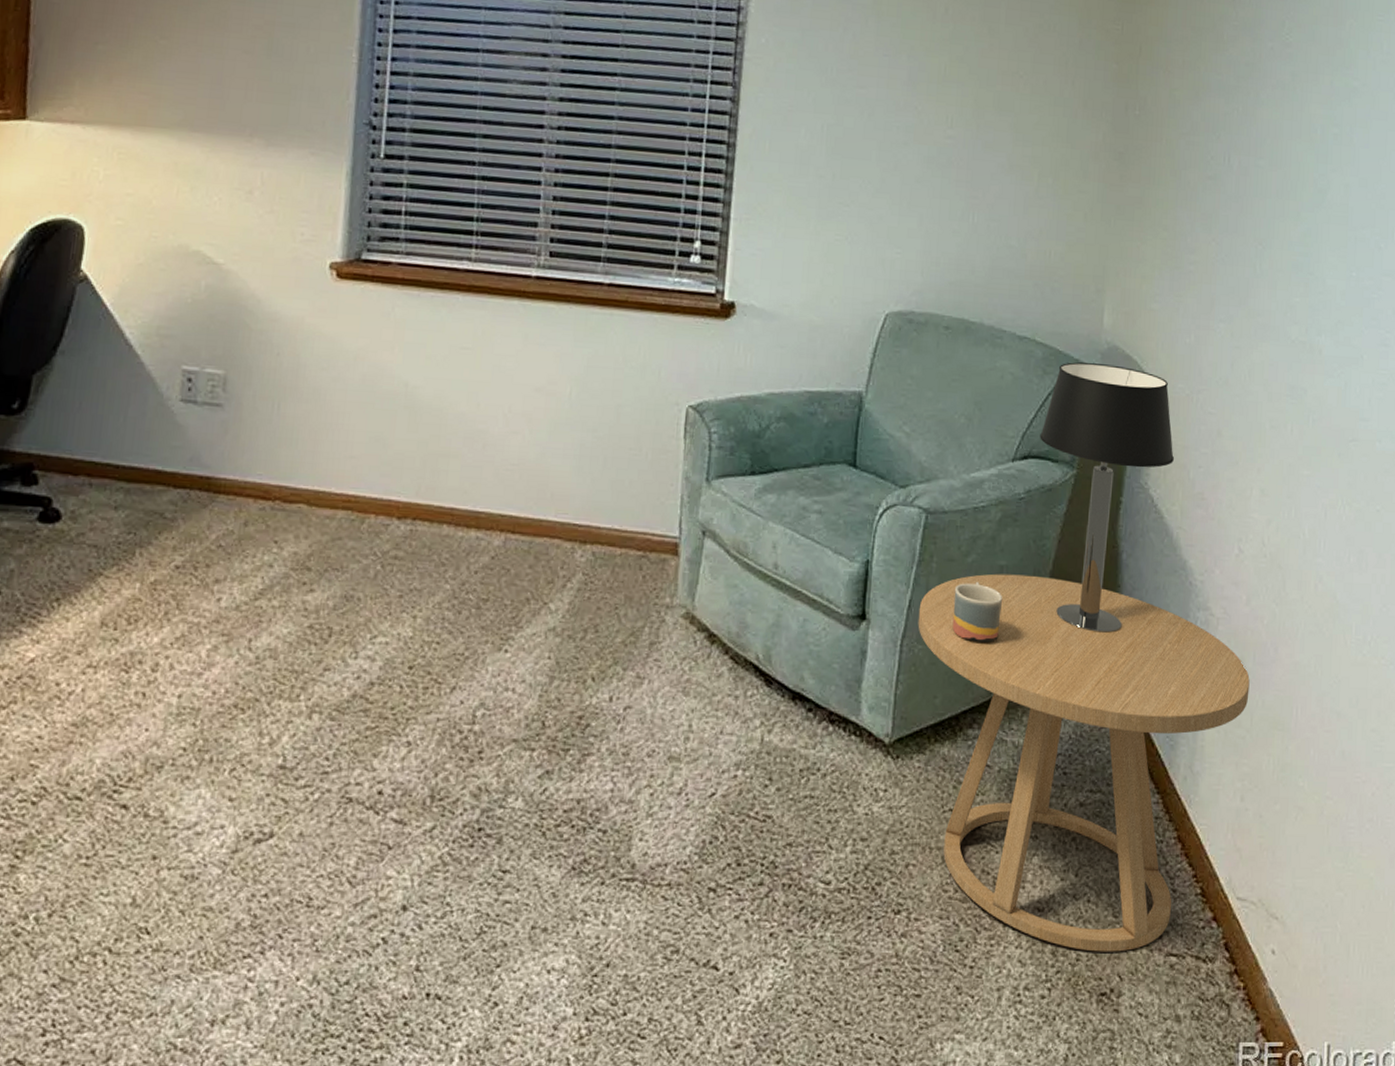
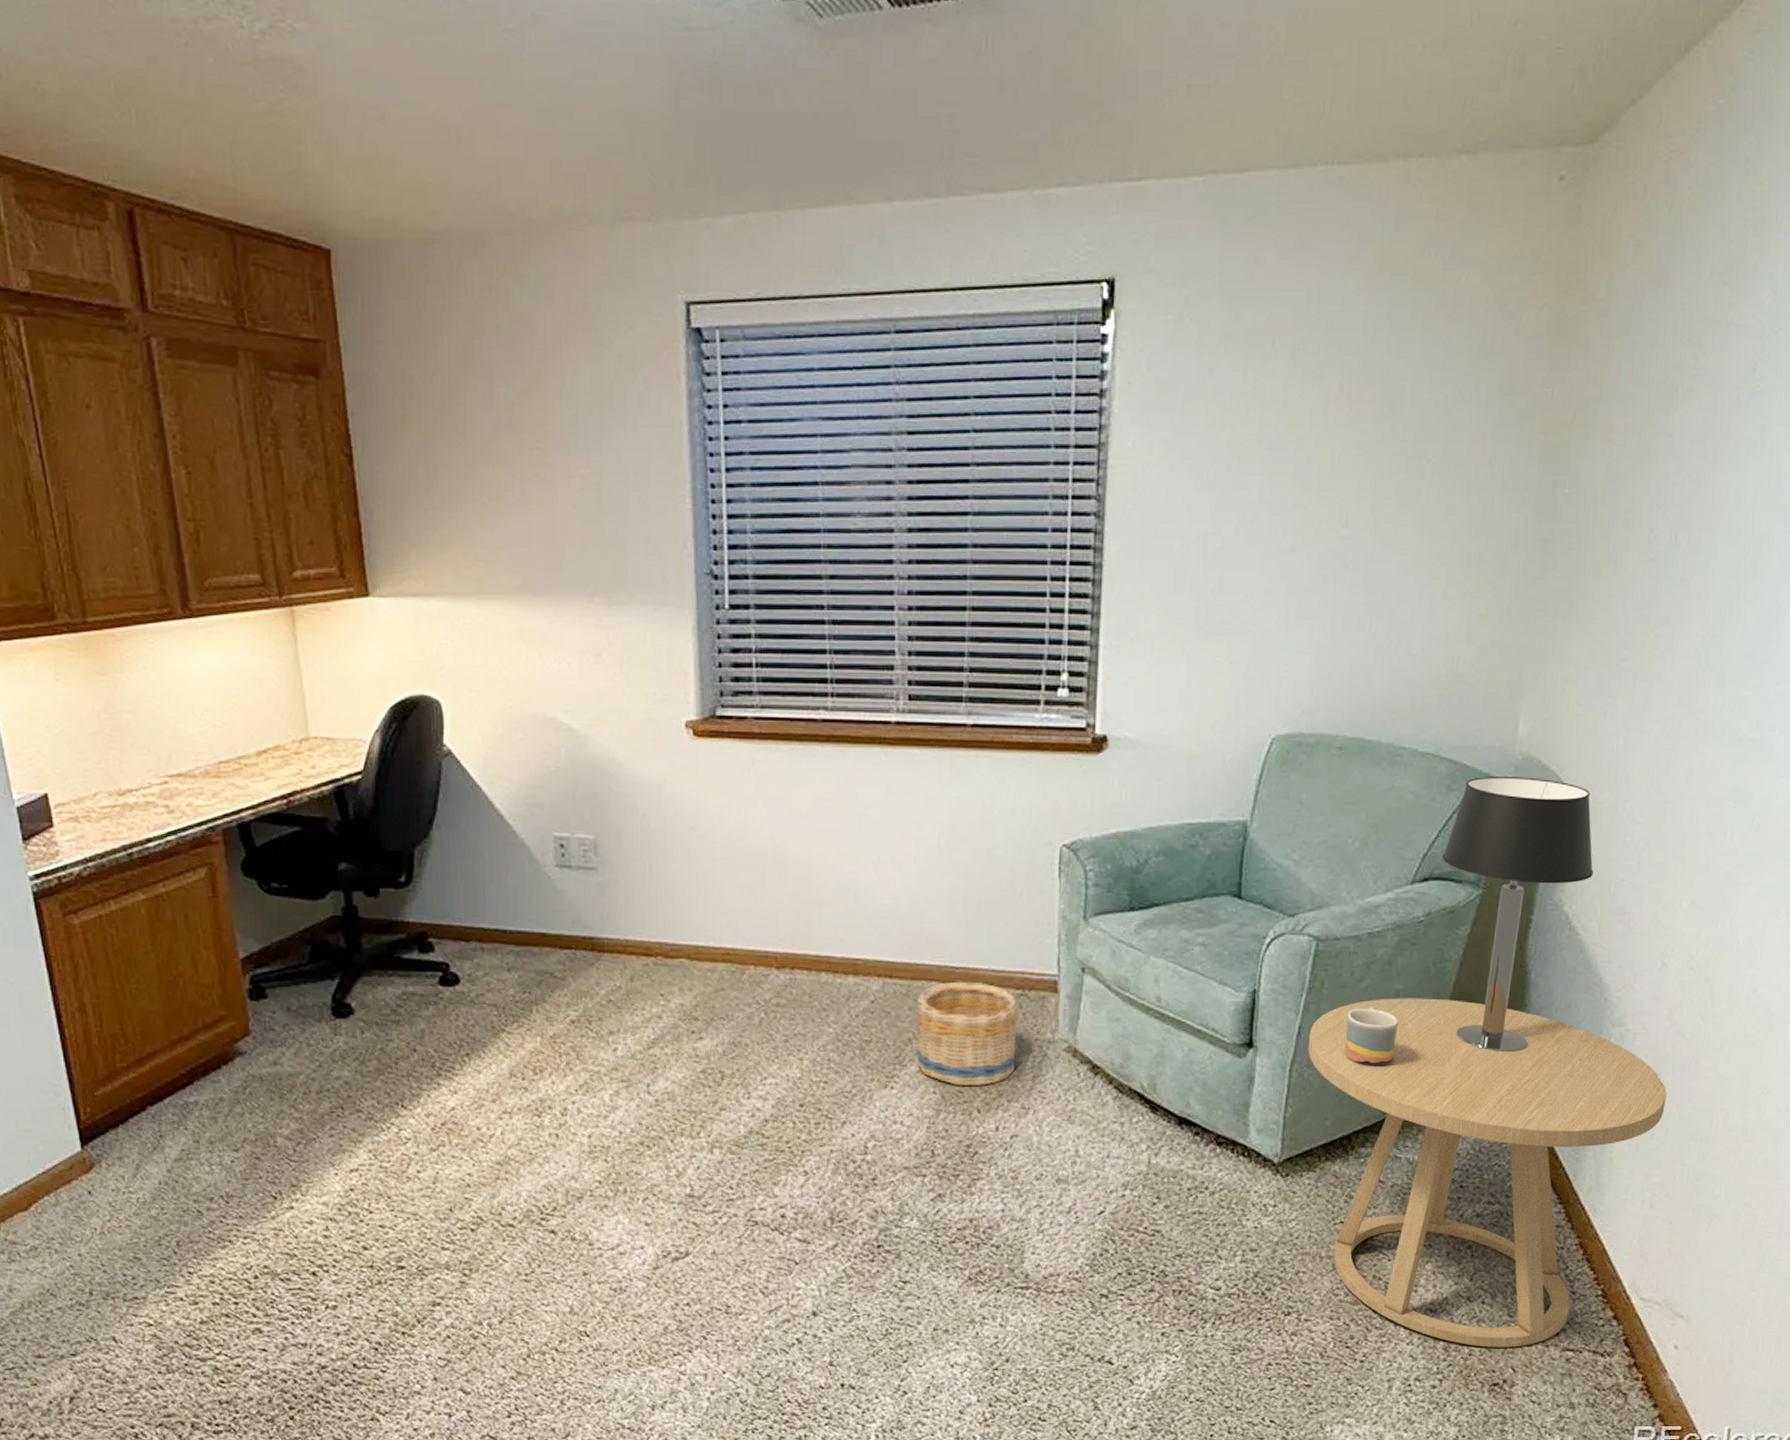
basket: none [532,539,640,653] -> present [916,981,1019,1087]

